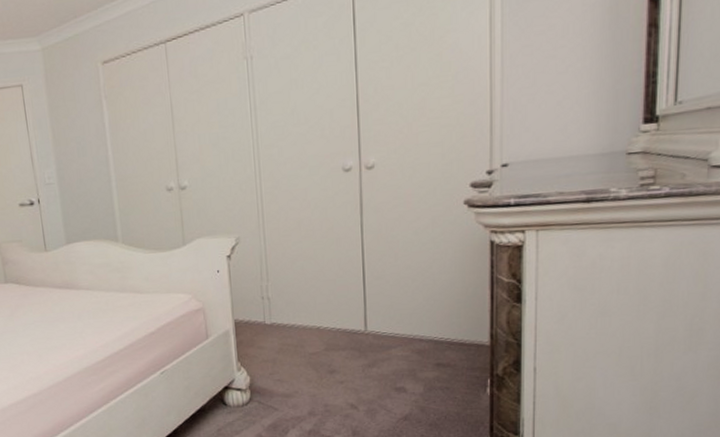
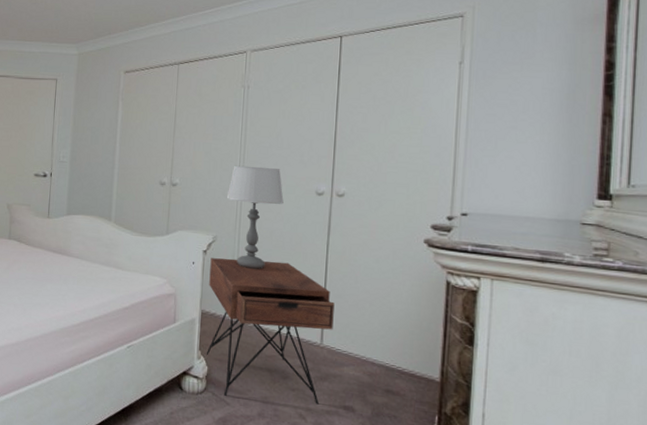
nightstand: none [236,252,376,403] -> present [206,258,335,404]
table lamp: none [244,149,308,267] -> present [226,166,284,269]

